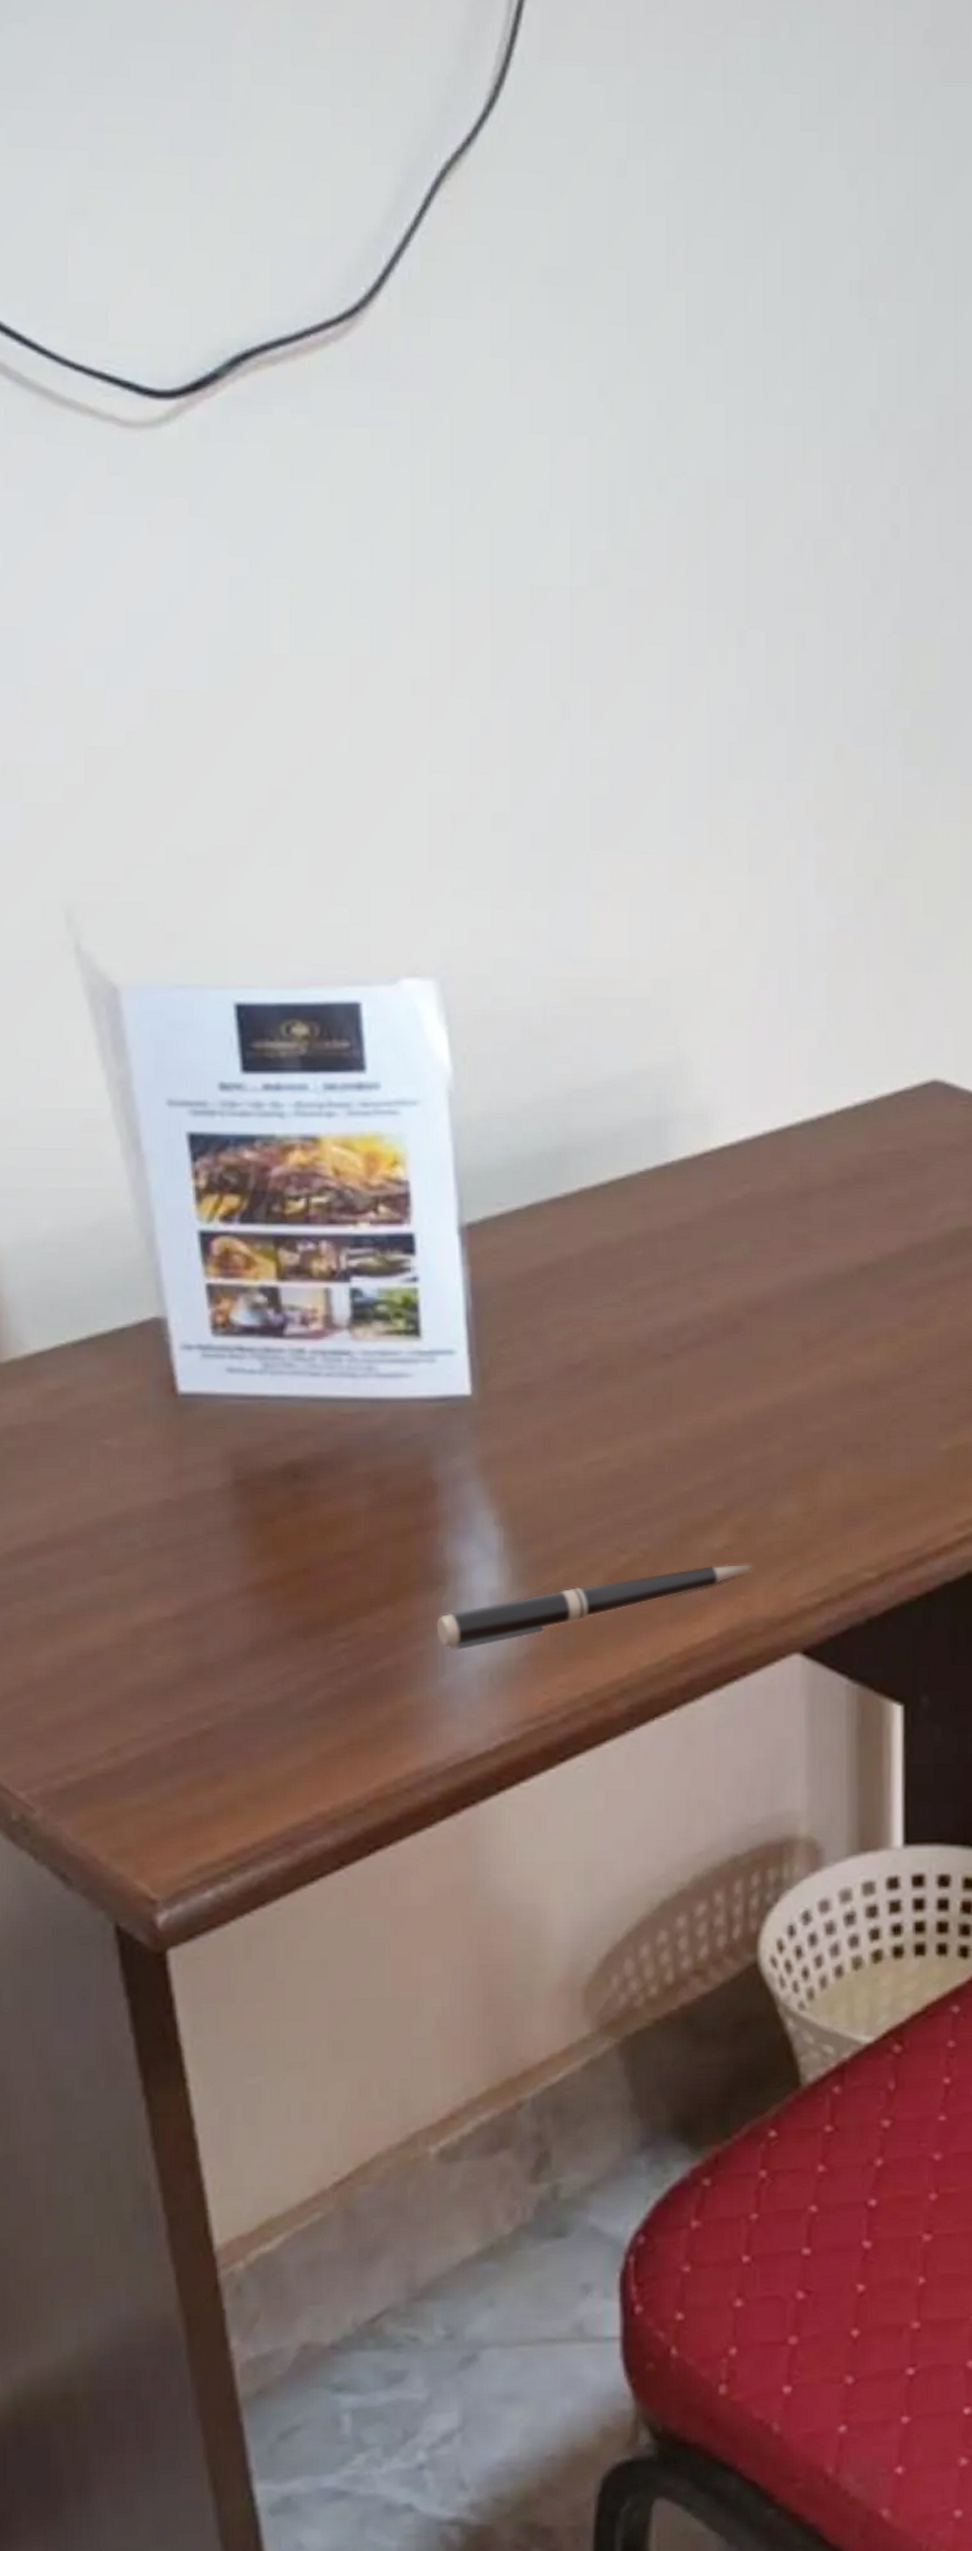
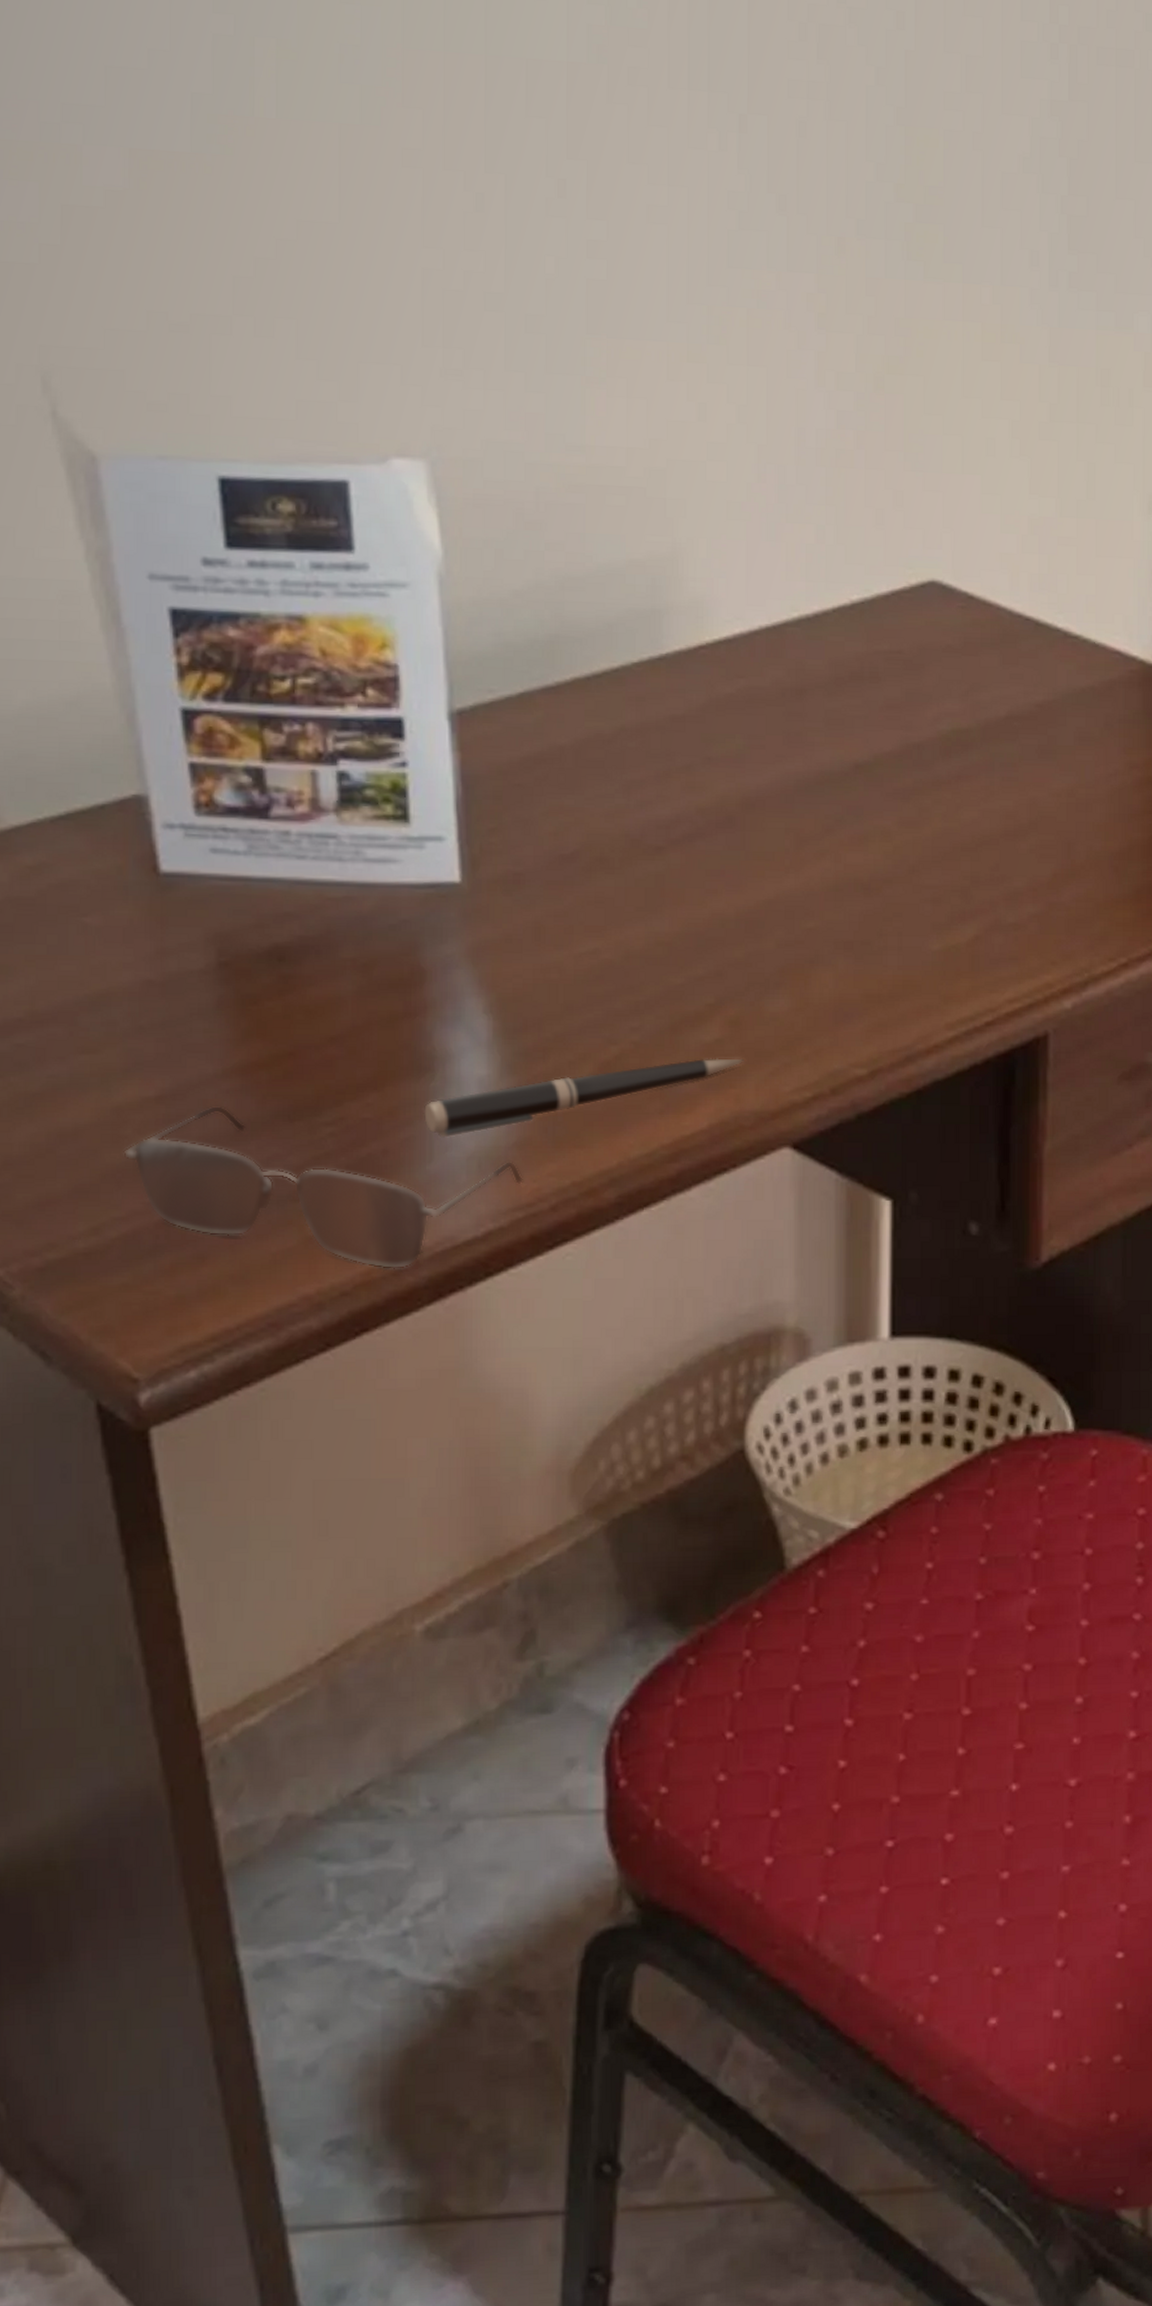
eyeglasses: none [142,1623,534,1785] -> present [123,1105,523,1269]

